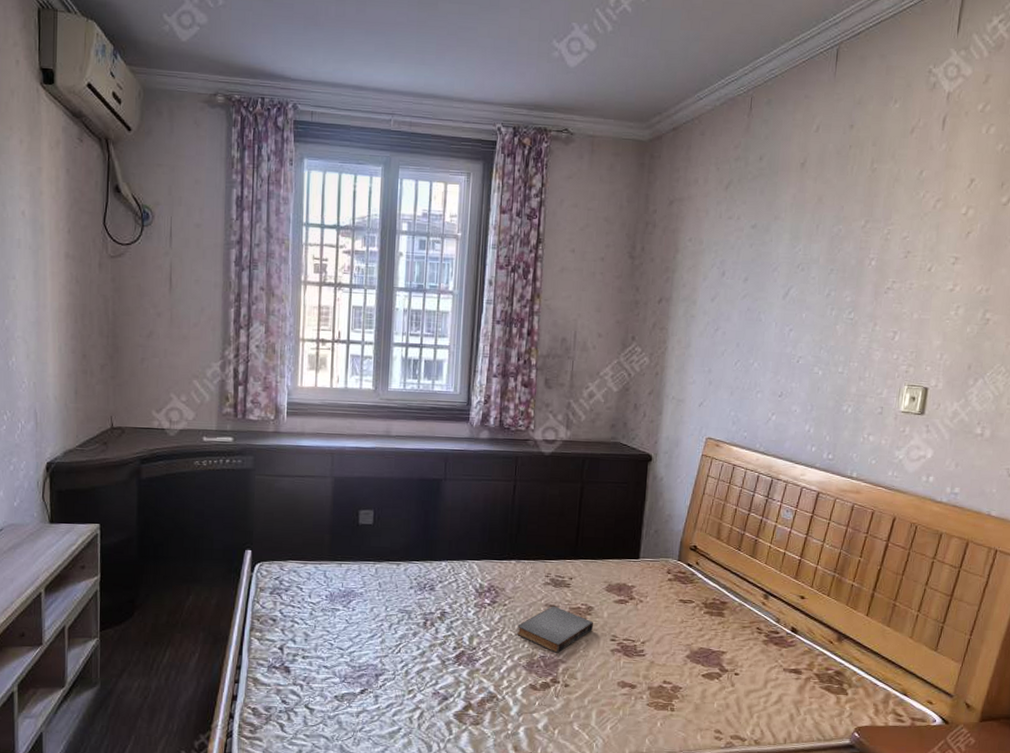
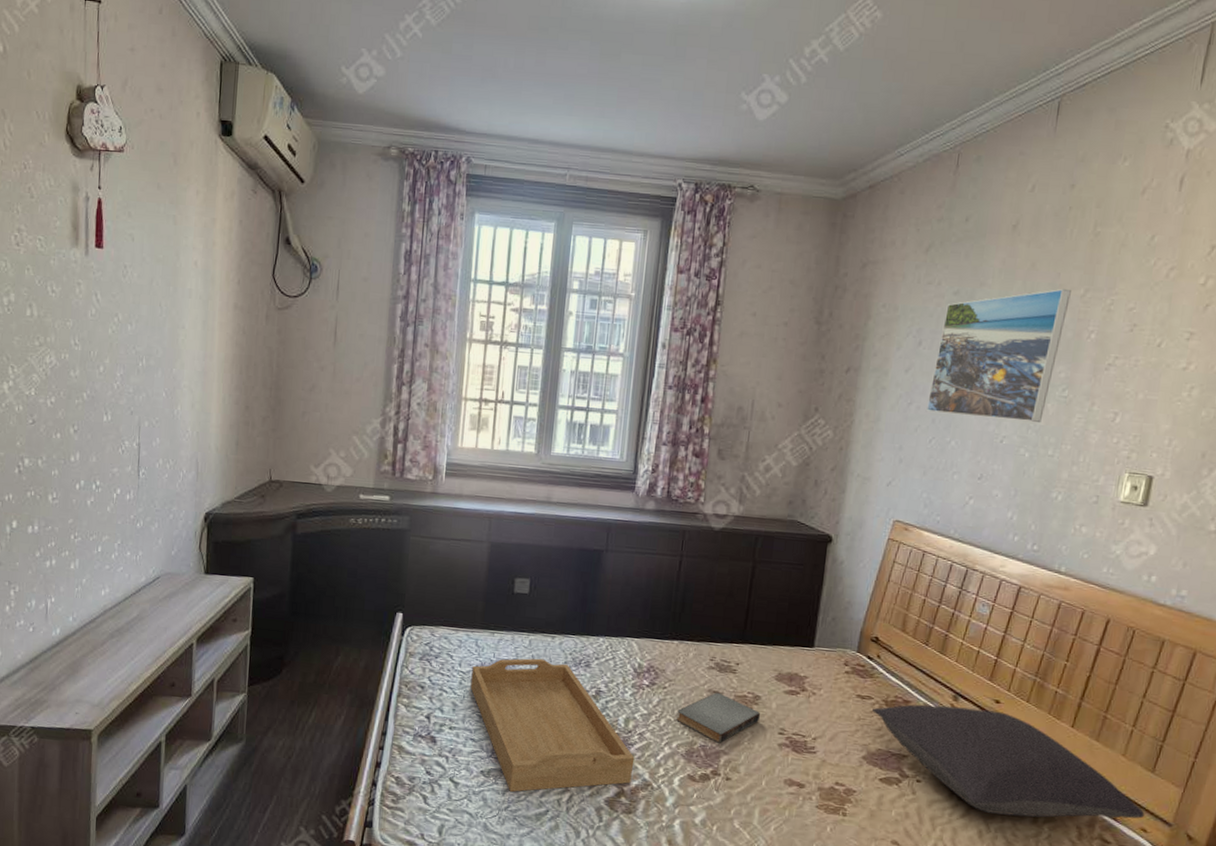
serving tray: none [321,585,480,714] -> present [470,658,635,793]
pillow: none [694,604,930,699] -> present [872,704,1145,819]
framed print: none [730,220,853,343] -> present [925,288,1071,422]

